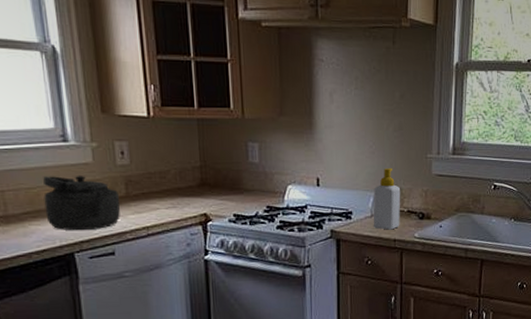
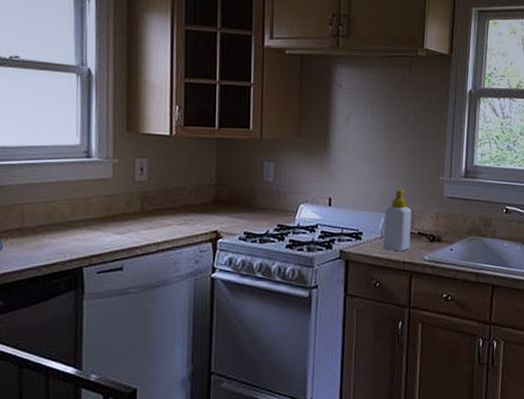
kettle: present [43,175,121,231] -> none [60,189,135,245]

